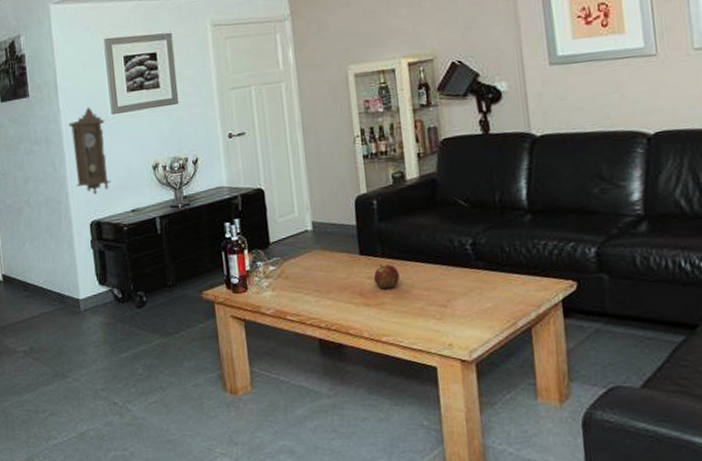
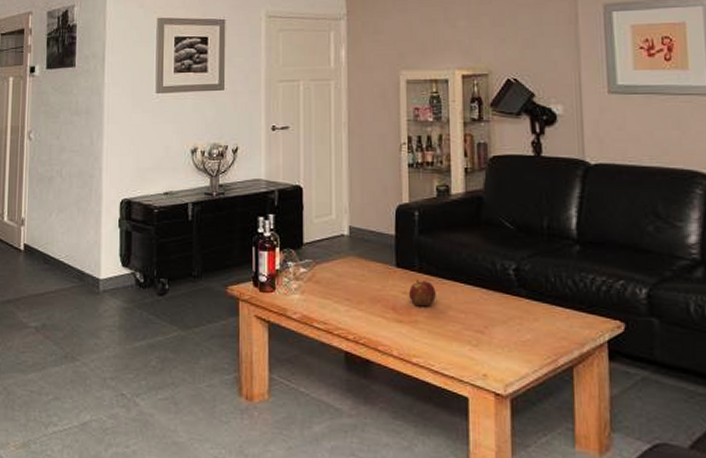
pendulum clock: present [68,107,111,195] -> none [111,83,148,173]

